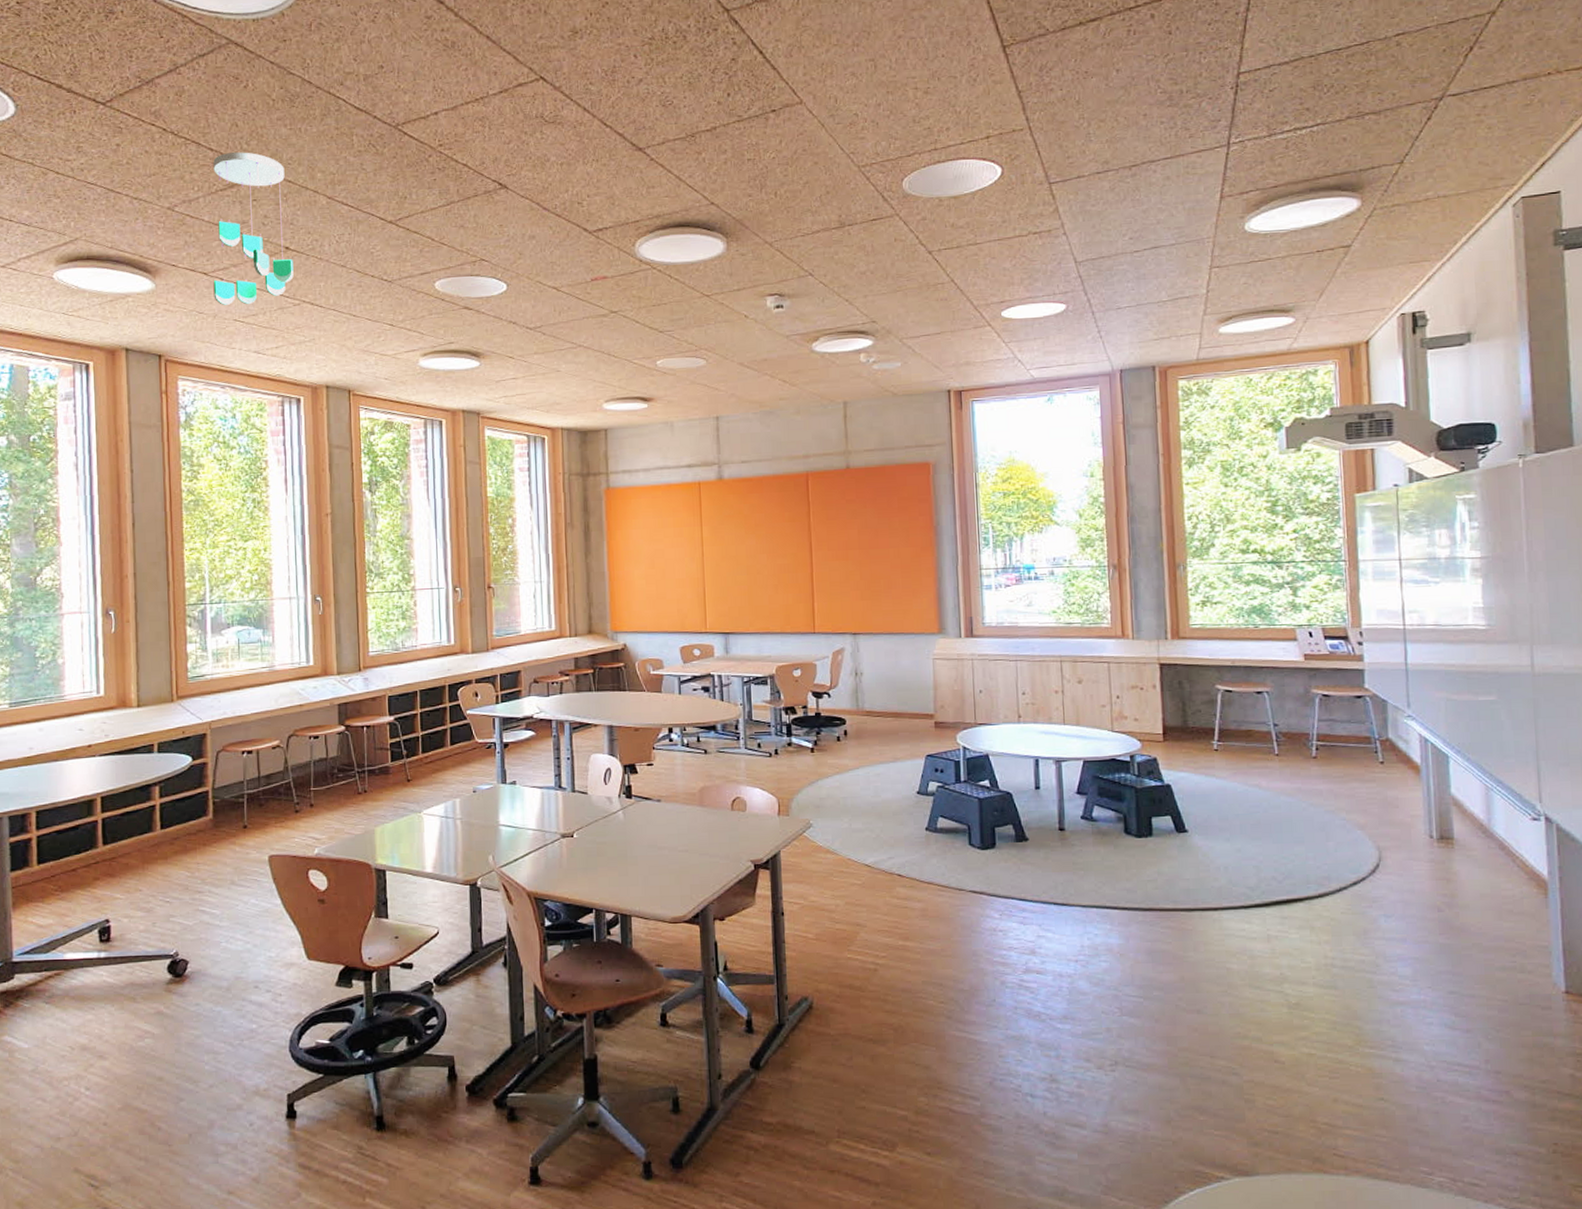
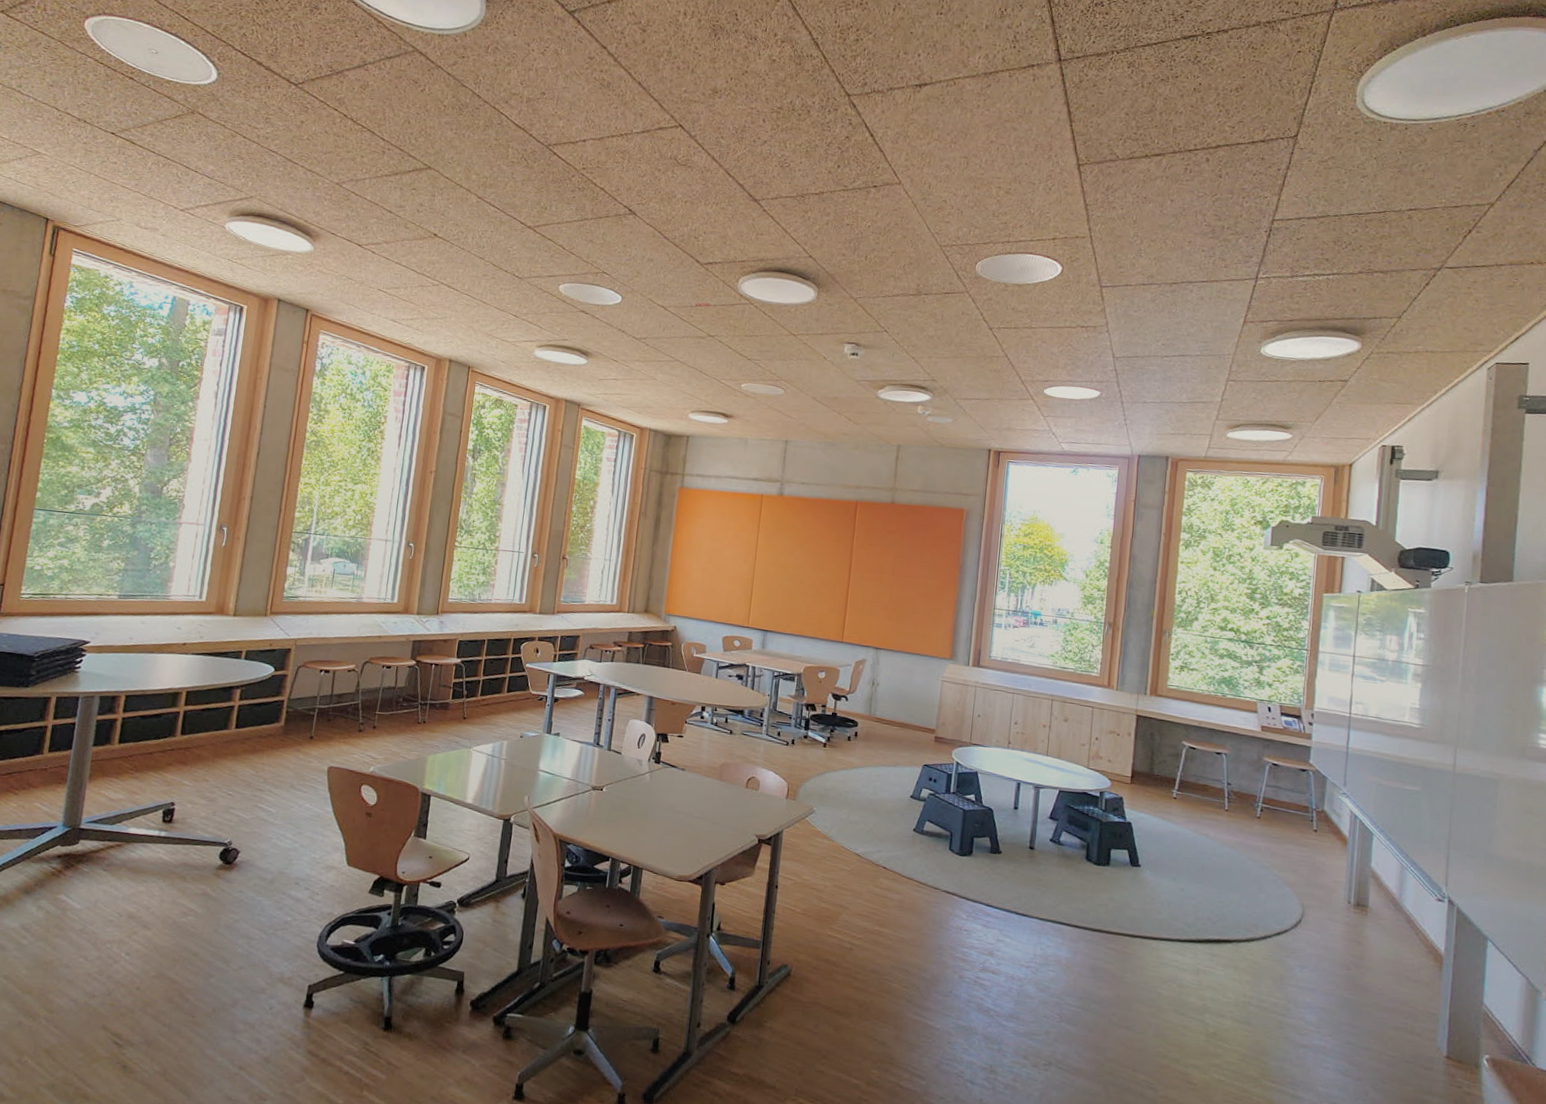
ceiling mobile: present [213,152,294,305] -> none [363,144,445,279]

